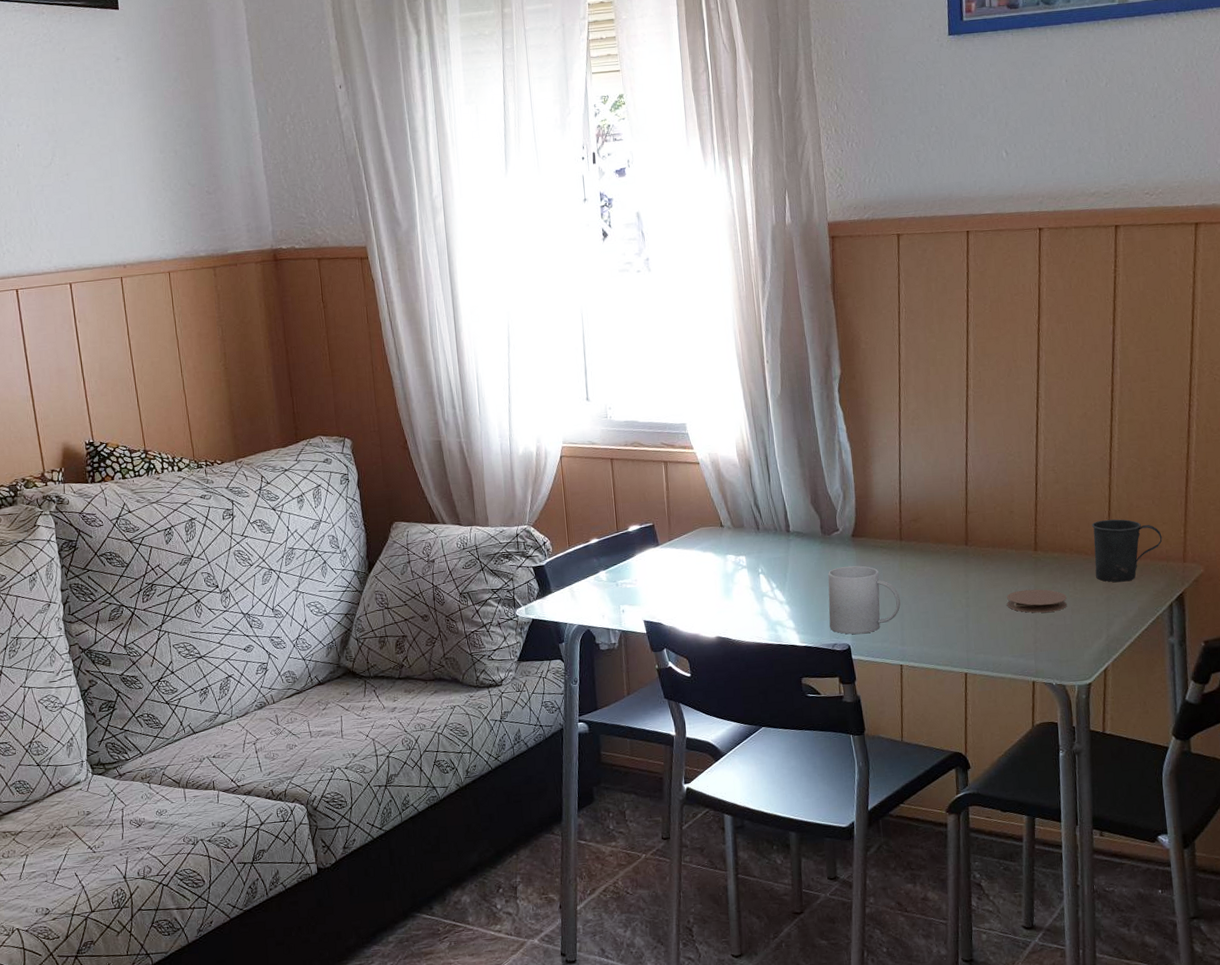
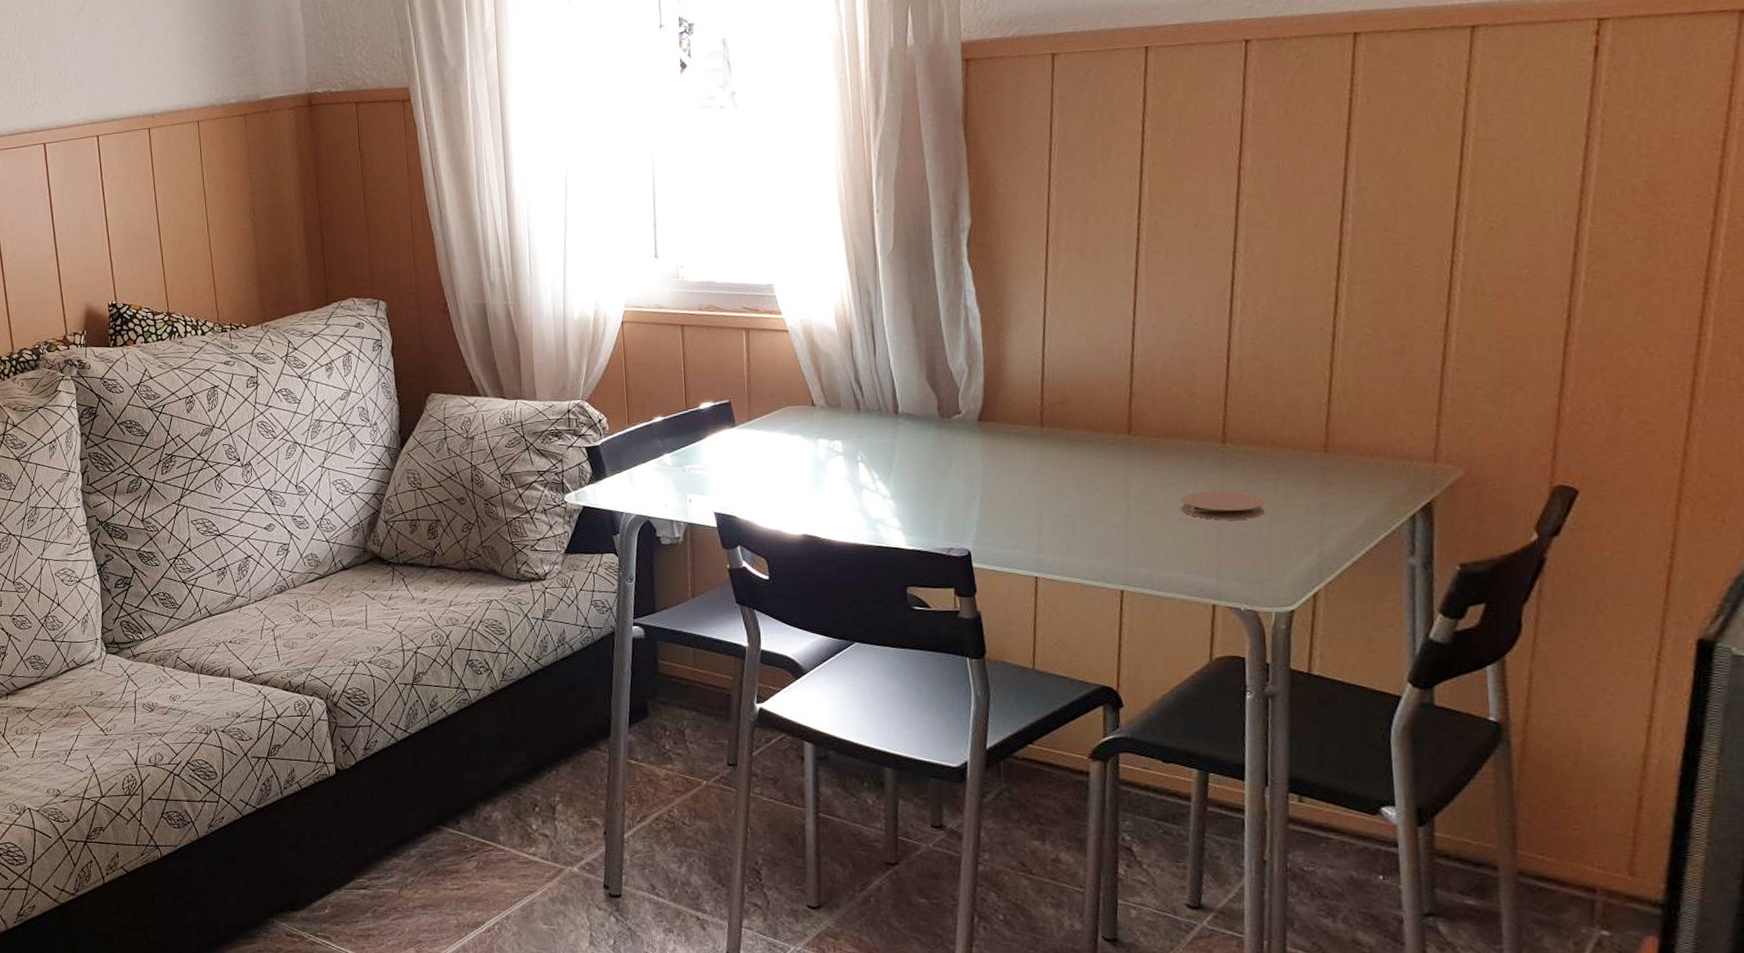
mug: present [828,565,901,635] -> none [944,455,1039,538]
mug: present [1092,519,1163,583] -> none [1304,405,1405,486]

